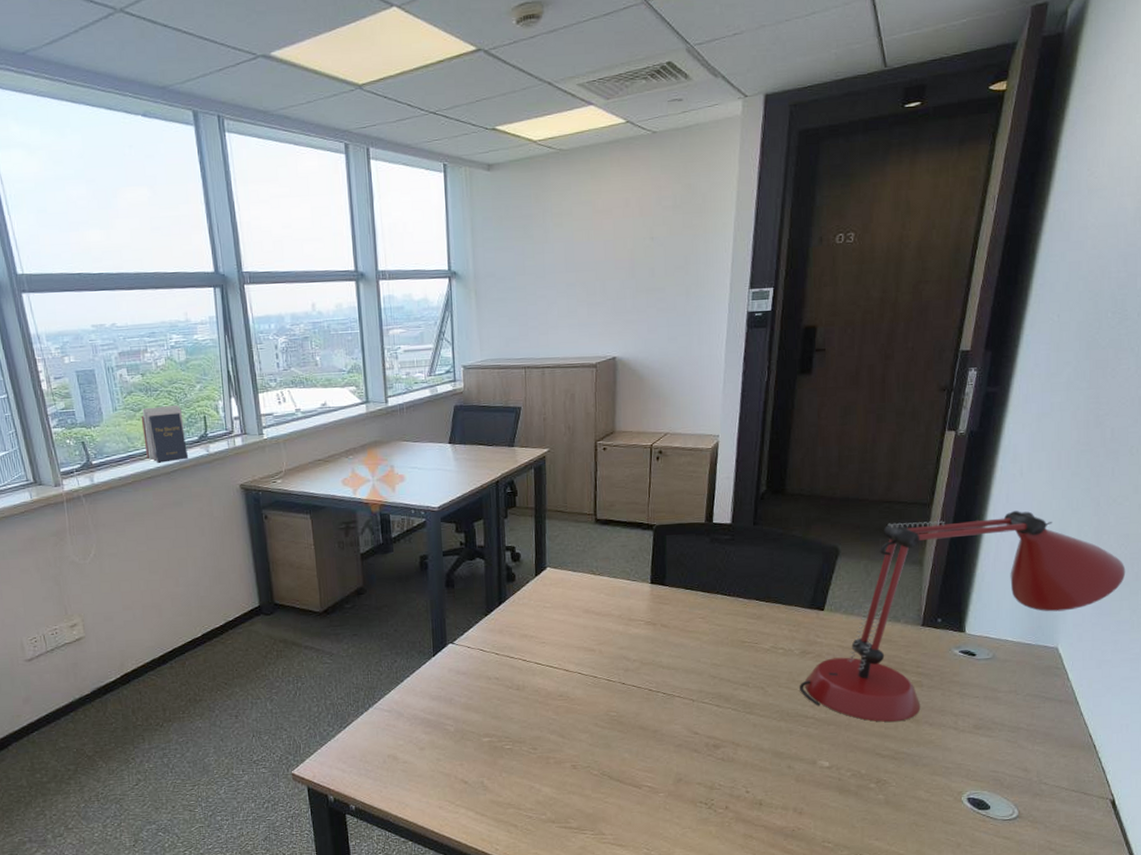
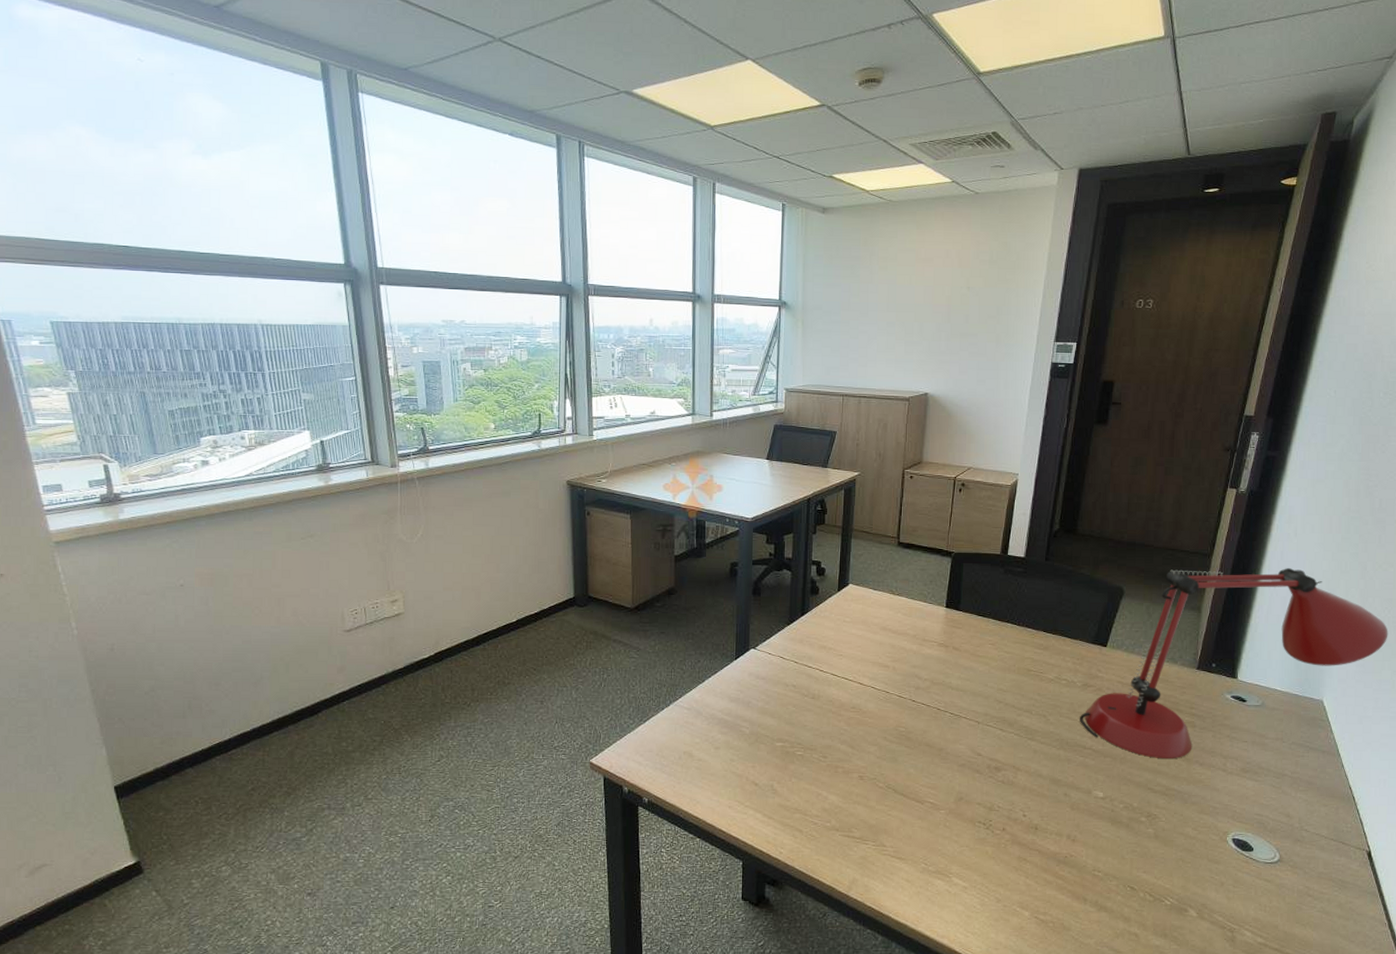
books: present [141,405,189,463] -> none [479,401,521,454]

